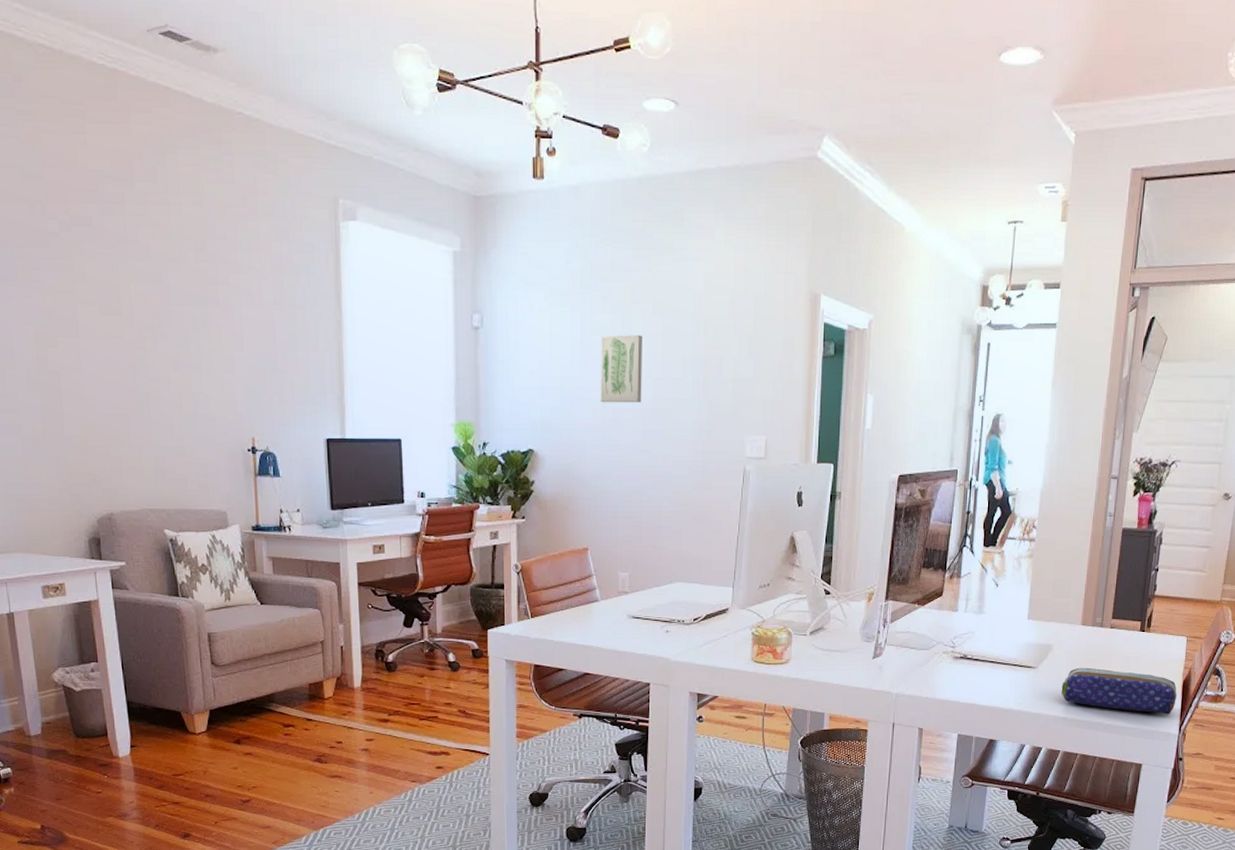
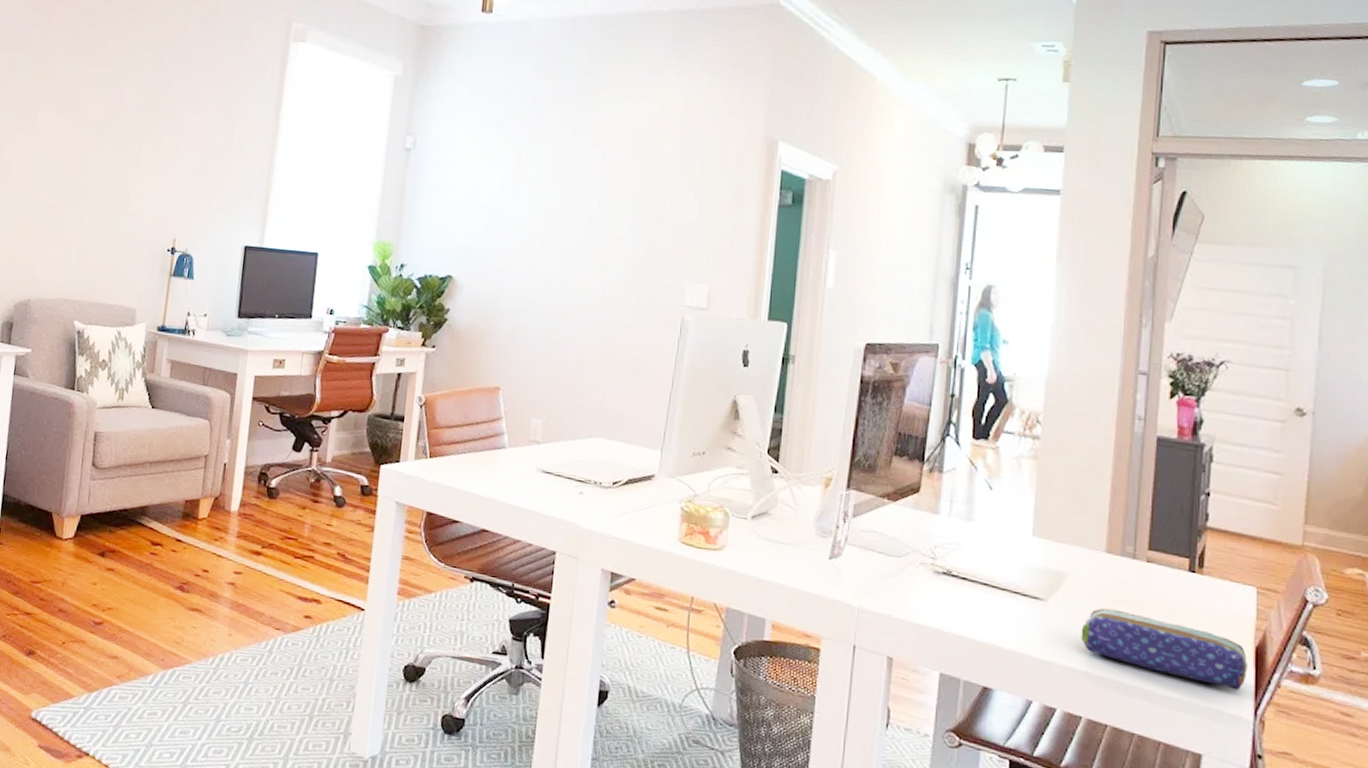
wall art: present [600,335,642,403] -> none [529,166,579,238]

